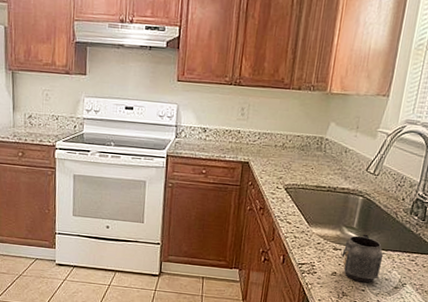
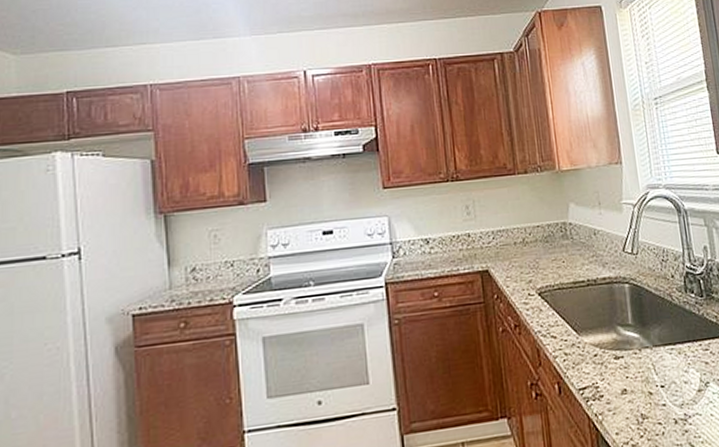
mug: present [341,233,383,283] -> none [625,328,676,395]

